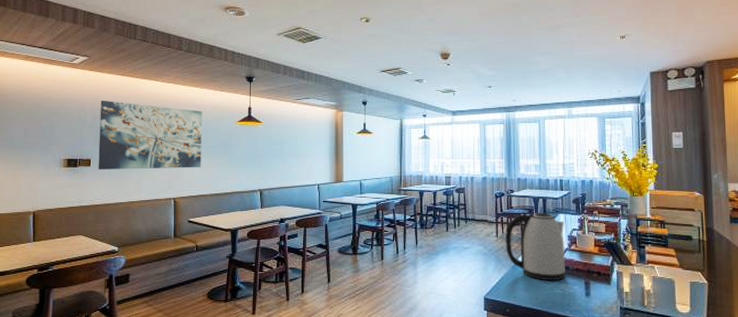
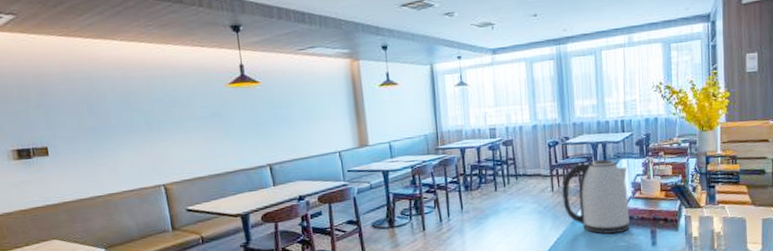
wall art: present [98,100,202,170] -> none [44,70,191,159]

